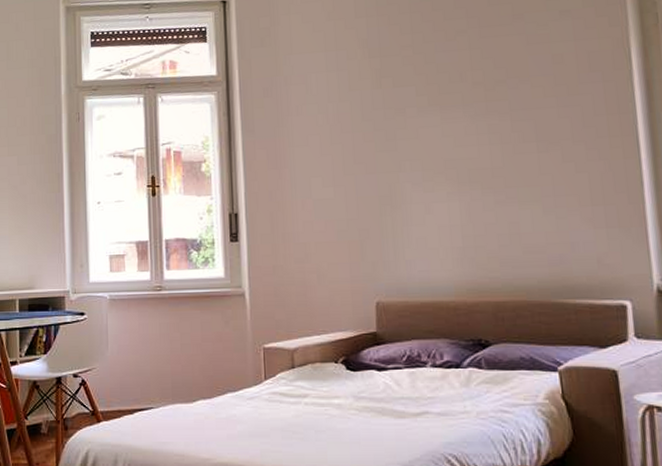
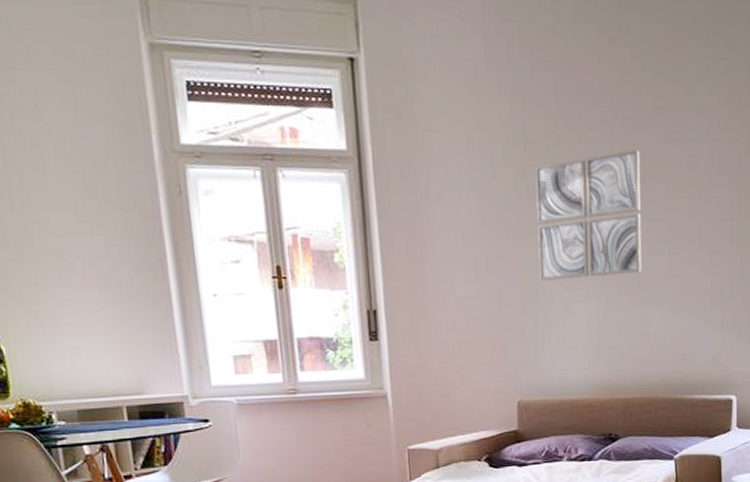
wall art: none [391,54,508,182] -> present [535,150,642,280]

